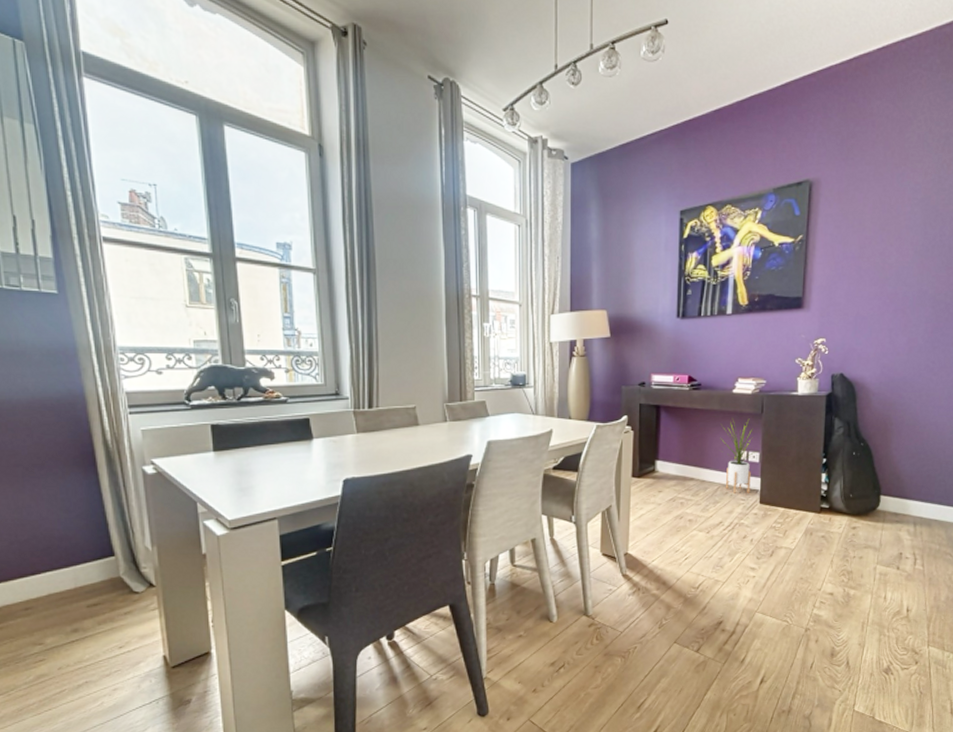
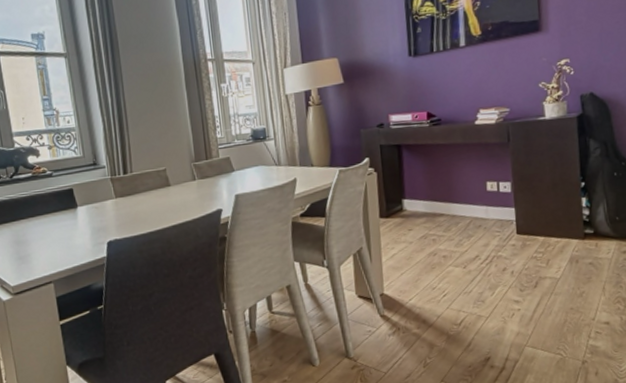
house plant: present [720,418,759,493] -> none [465,148,510,226]

